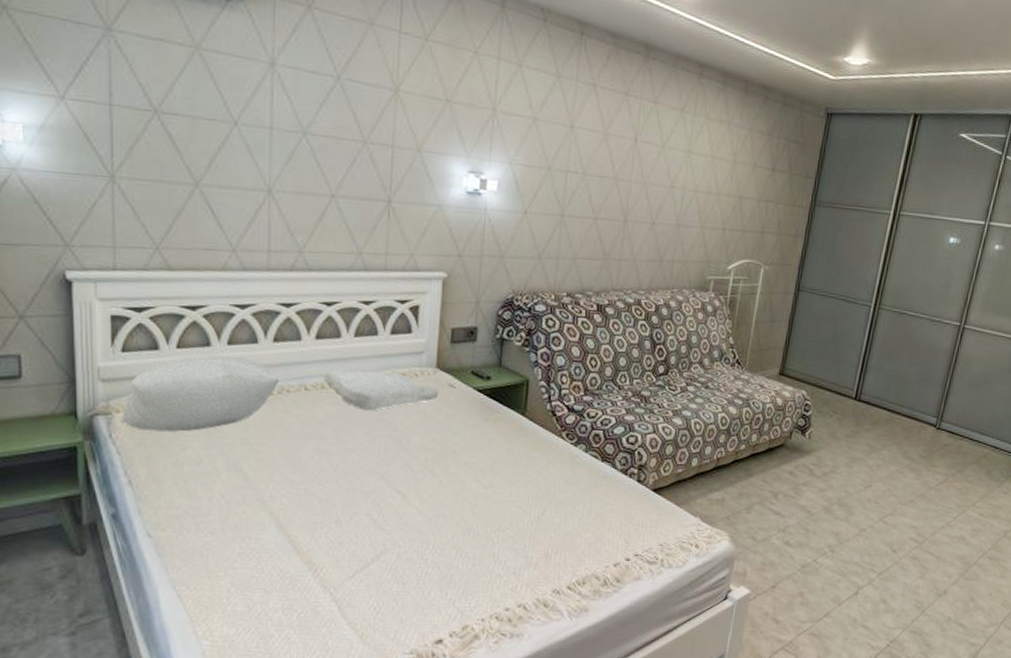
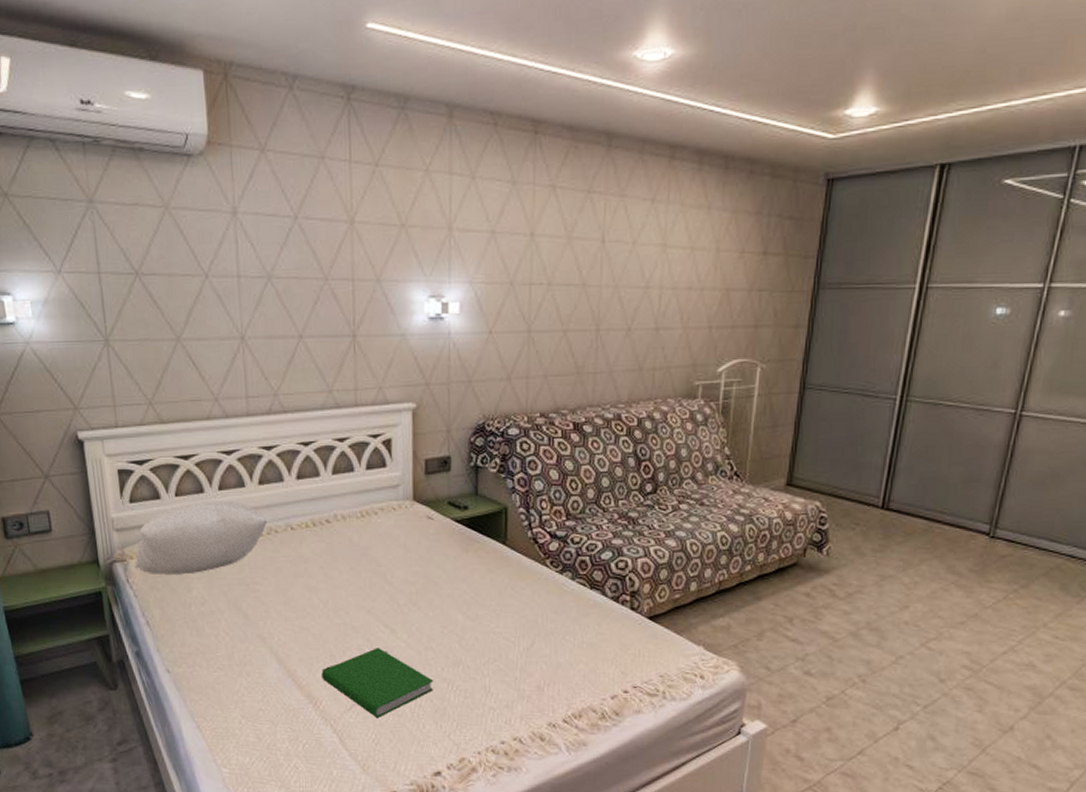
soap bar: present [323,370,439,411] -> none [307,507,418,547]
hardcover book: none [325,514,443,585] -> present [321,648,434,717]

